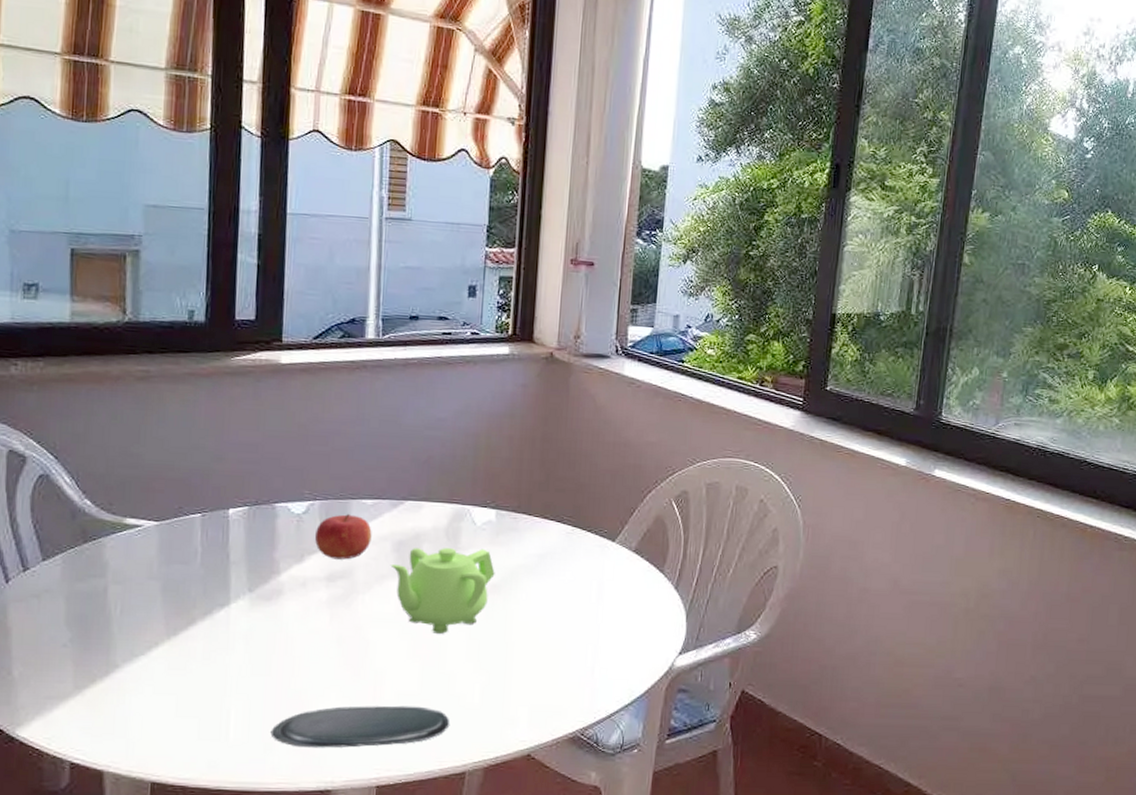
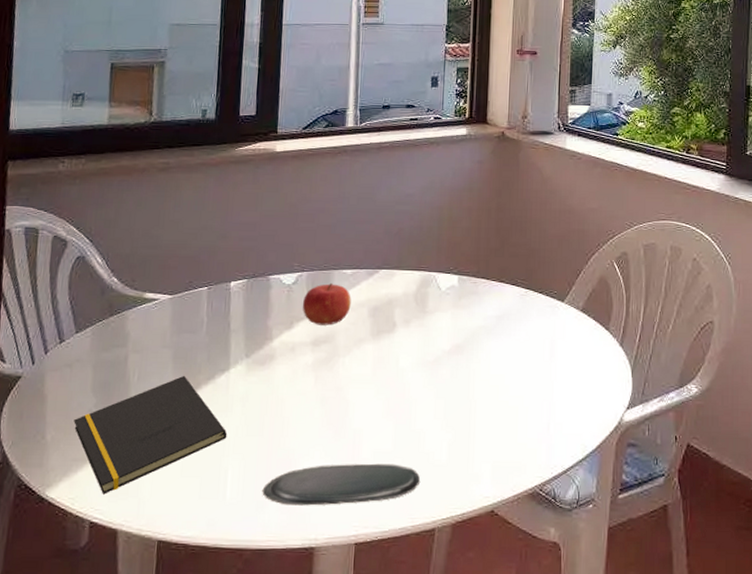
notepad: none [45,610,229,735] -> present [74,376,227,495]
teapot: present [390,548,495,634] -> none [367,312,458,393]

